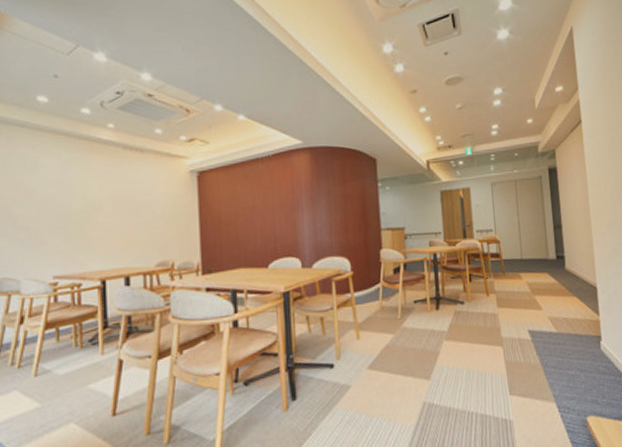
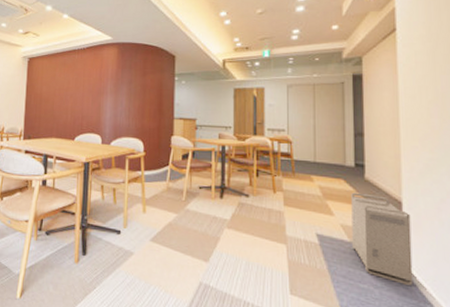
storage bin: none [555,284,610,364] -> present [351,192,413,285]

